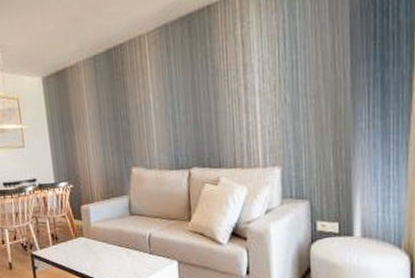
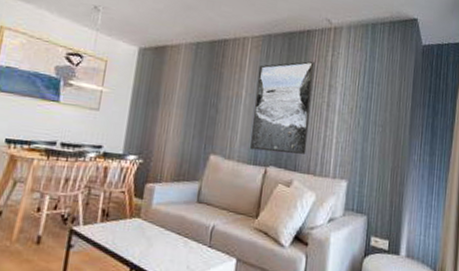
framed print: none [161,42,229,155] -> present [250,61,315,154]

